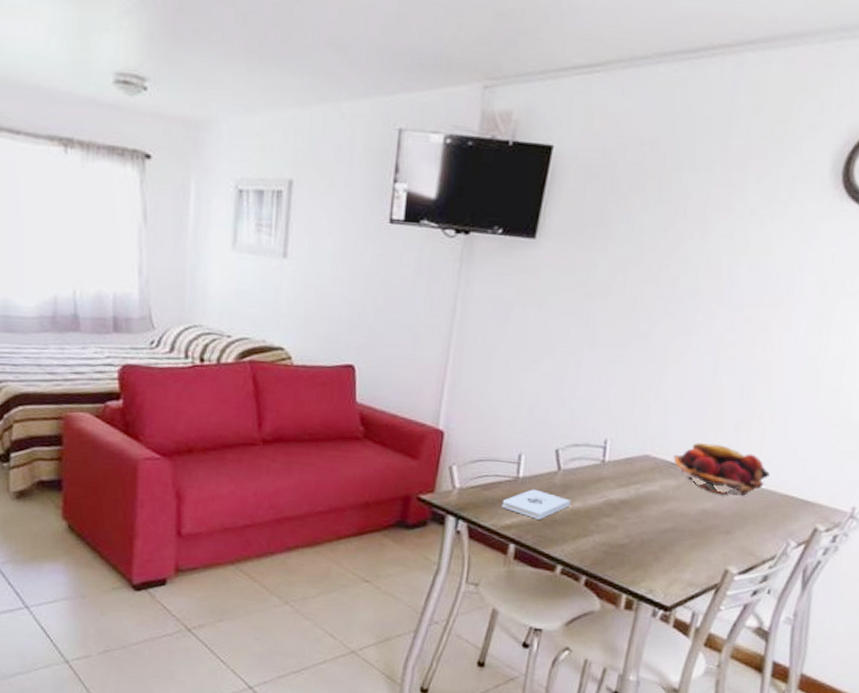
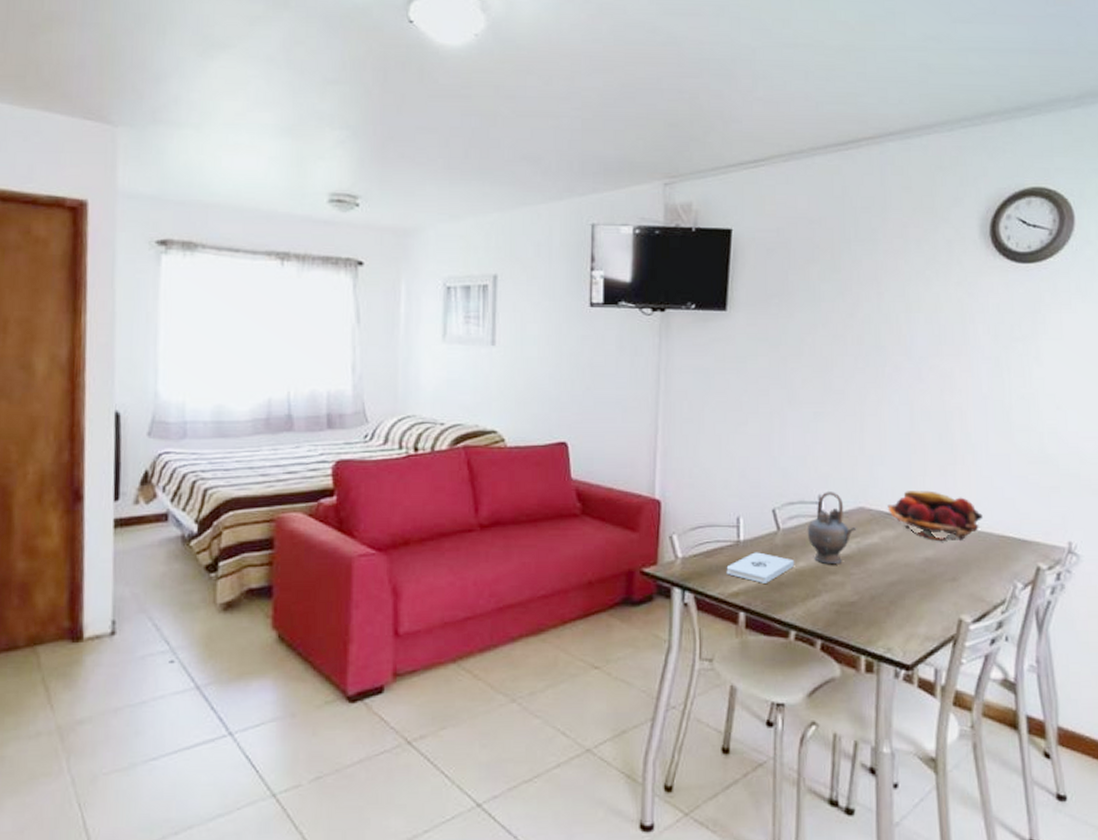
teapot: none [587,437,639,507] -> present [807,492,857,564]

